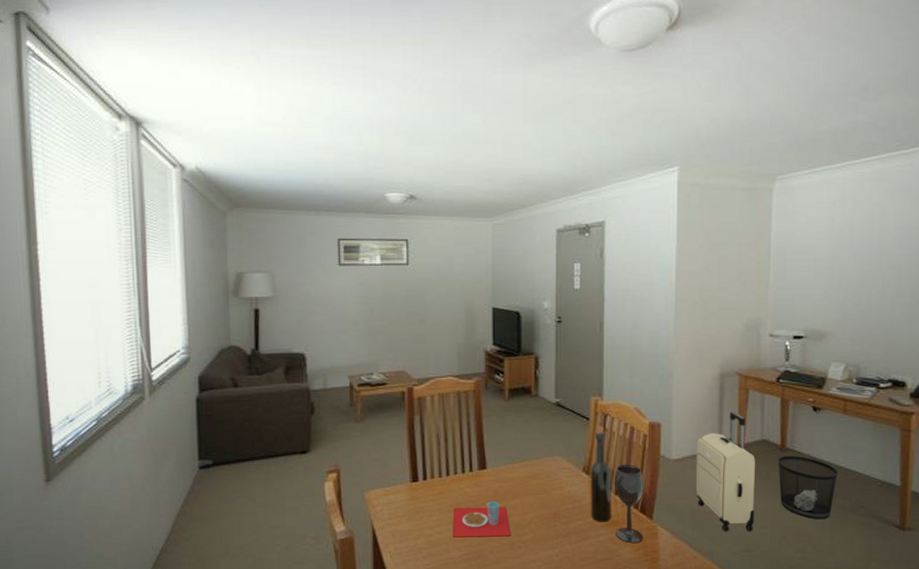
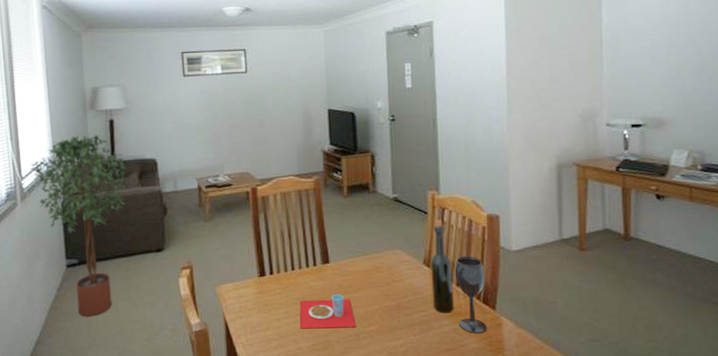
potted tree: none [160,323,276,523] -> present [29,134,132,317]
suitcase: present [695,412,755,532] -> none [536,202,601,322]
waste bin: present [777,455,839,520] -> none [622,244,688,309]

